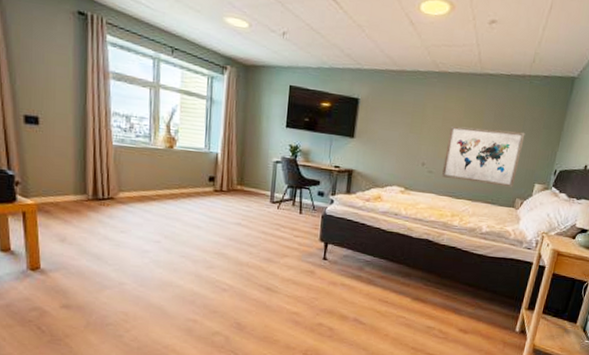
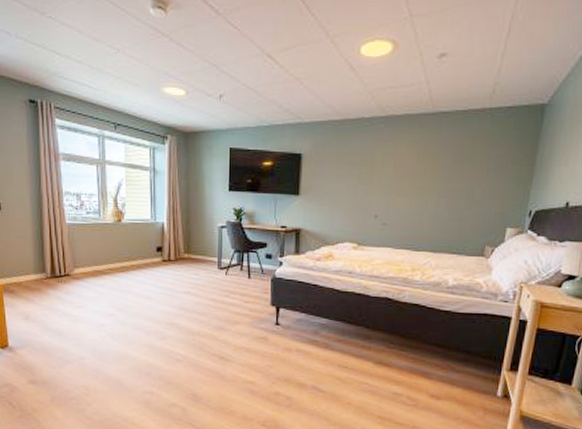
wall art: present [442,125,526,188] -> none [398,171,491,234]

